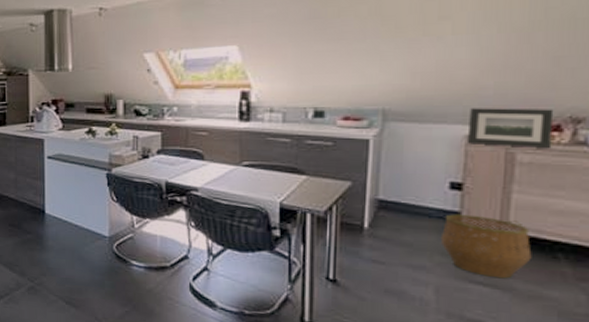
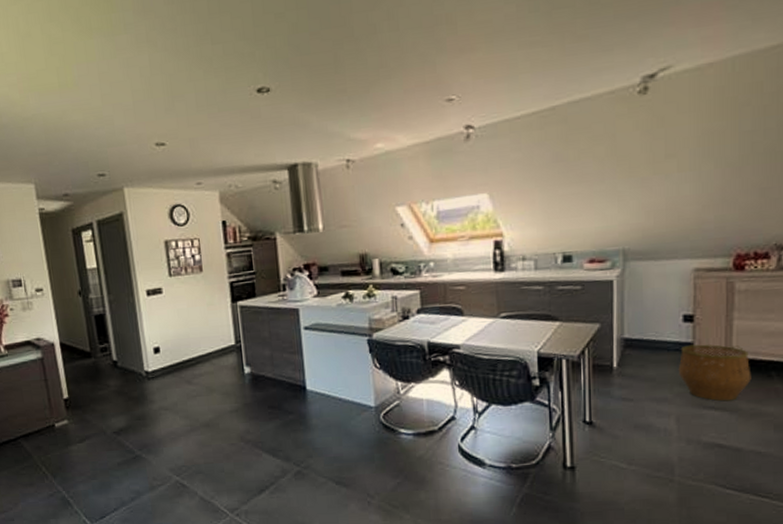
picture frame: present [468,108,554,148] -> none [696,238,763,277]

